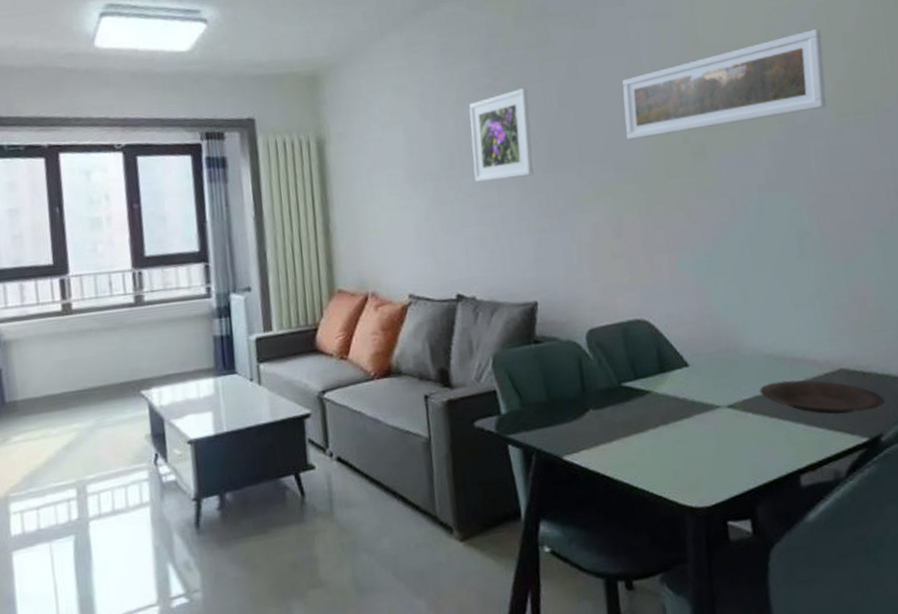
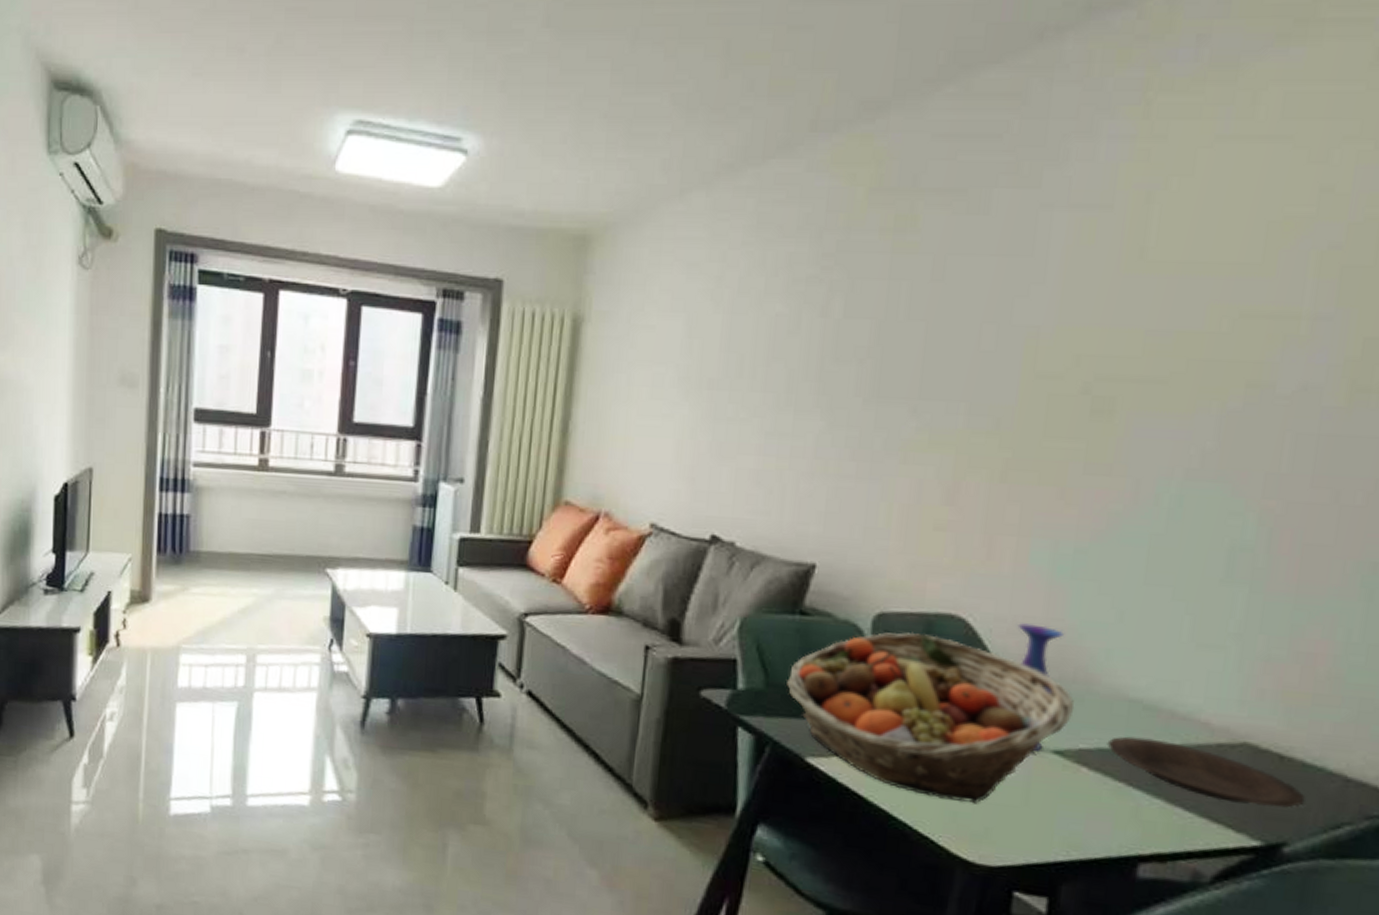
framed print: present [469,88,535,182] -> none [766,286,866,403]
fruit basket: none [536,337,733,464] -> present [787,632,1075,804]
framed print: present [622,28,826,140] -> none [995,254,1360,378]
vase: none [683,314,720,409] -> present [1017,623,1065,751]

